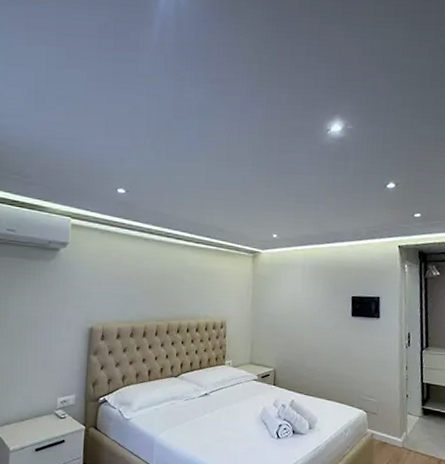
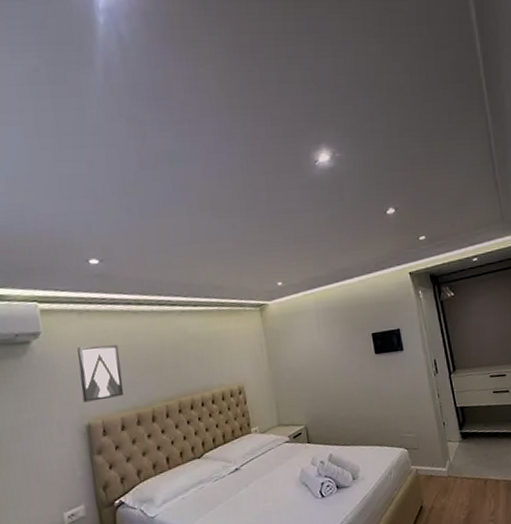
wall art: none [91,261,128,309] -> present [77,345,124,403]

